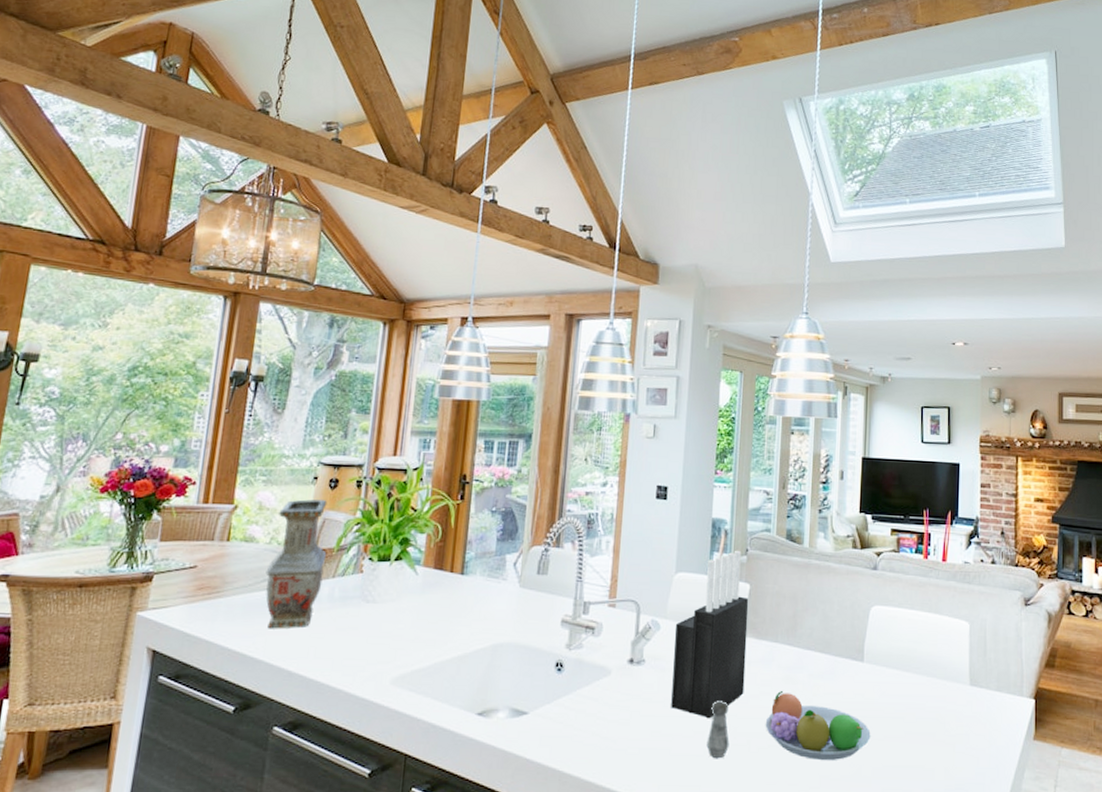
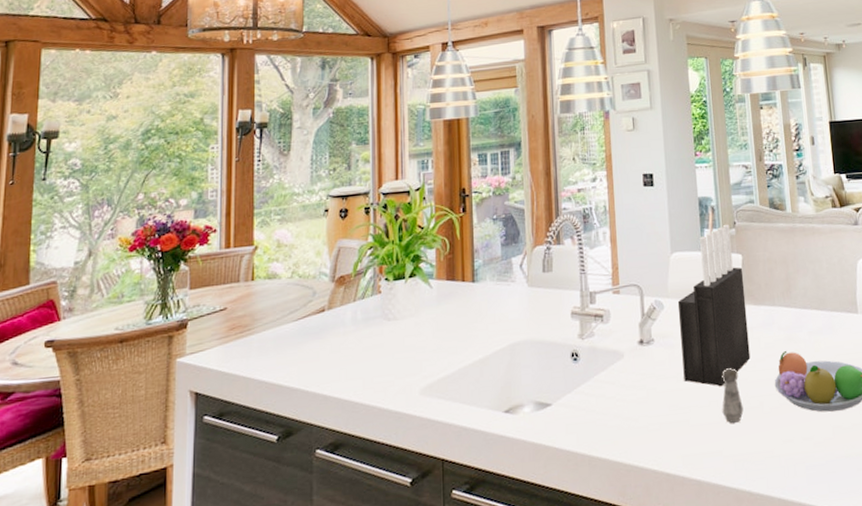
vase: present [266,499,327,629] -> none [291,230,346,358]

